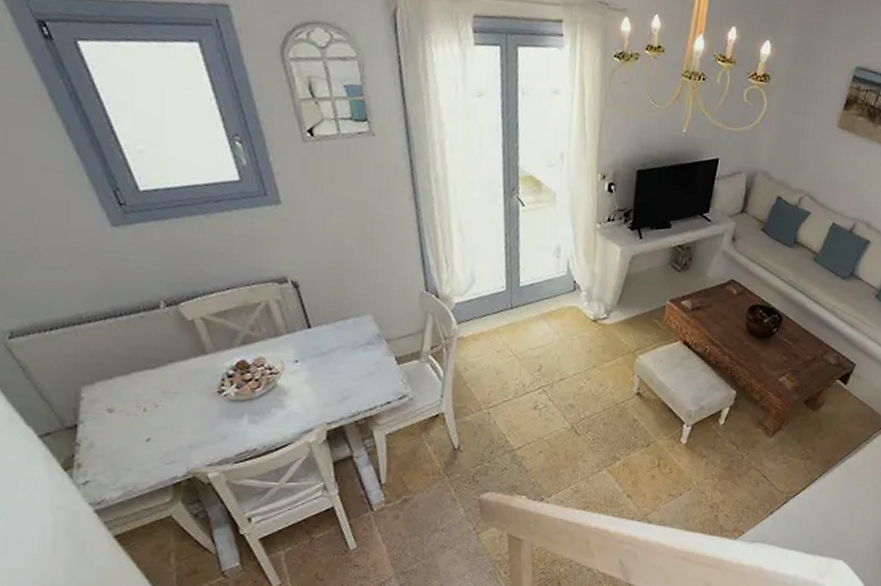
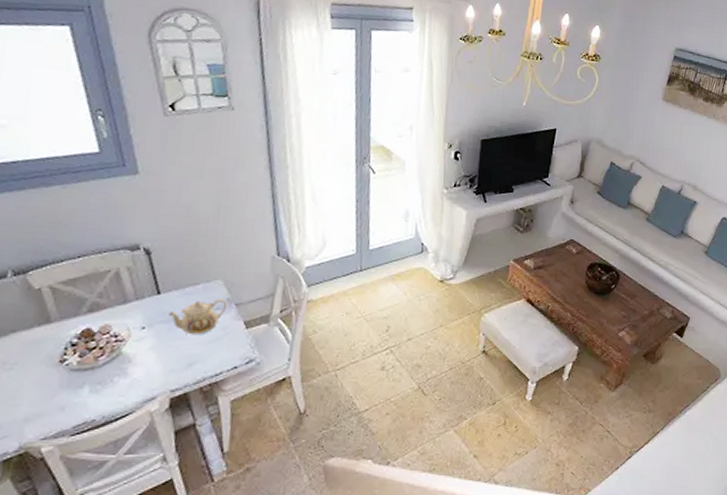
teapot: none [321,334,378,370] -> present [169,299,228,335]

